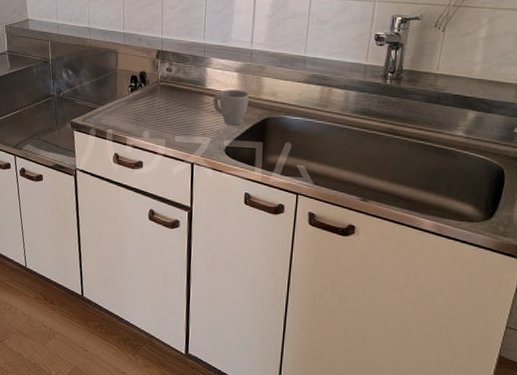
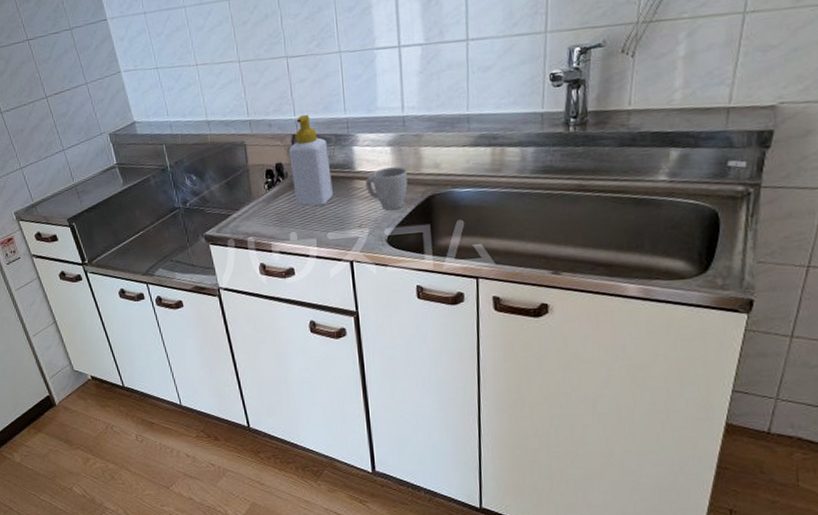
soap bottle: none [152,36,186,113] -> present [289,115,333,207]

